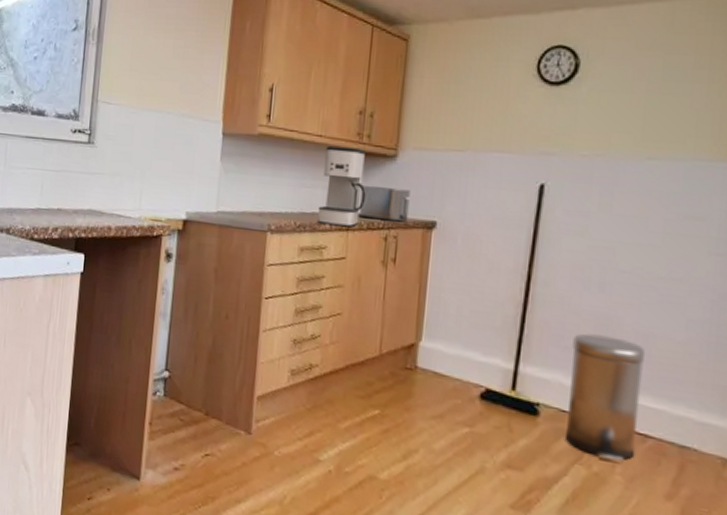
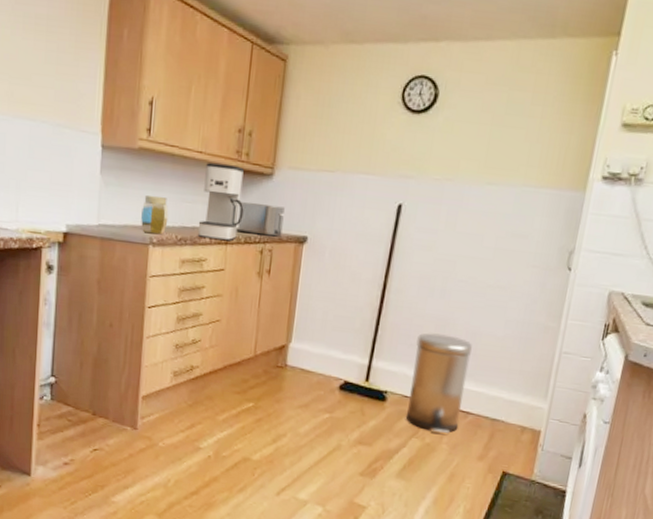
jar: none [259,181,288,222] -> present [141,195,169,235]

